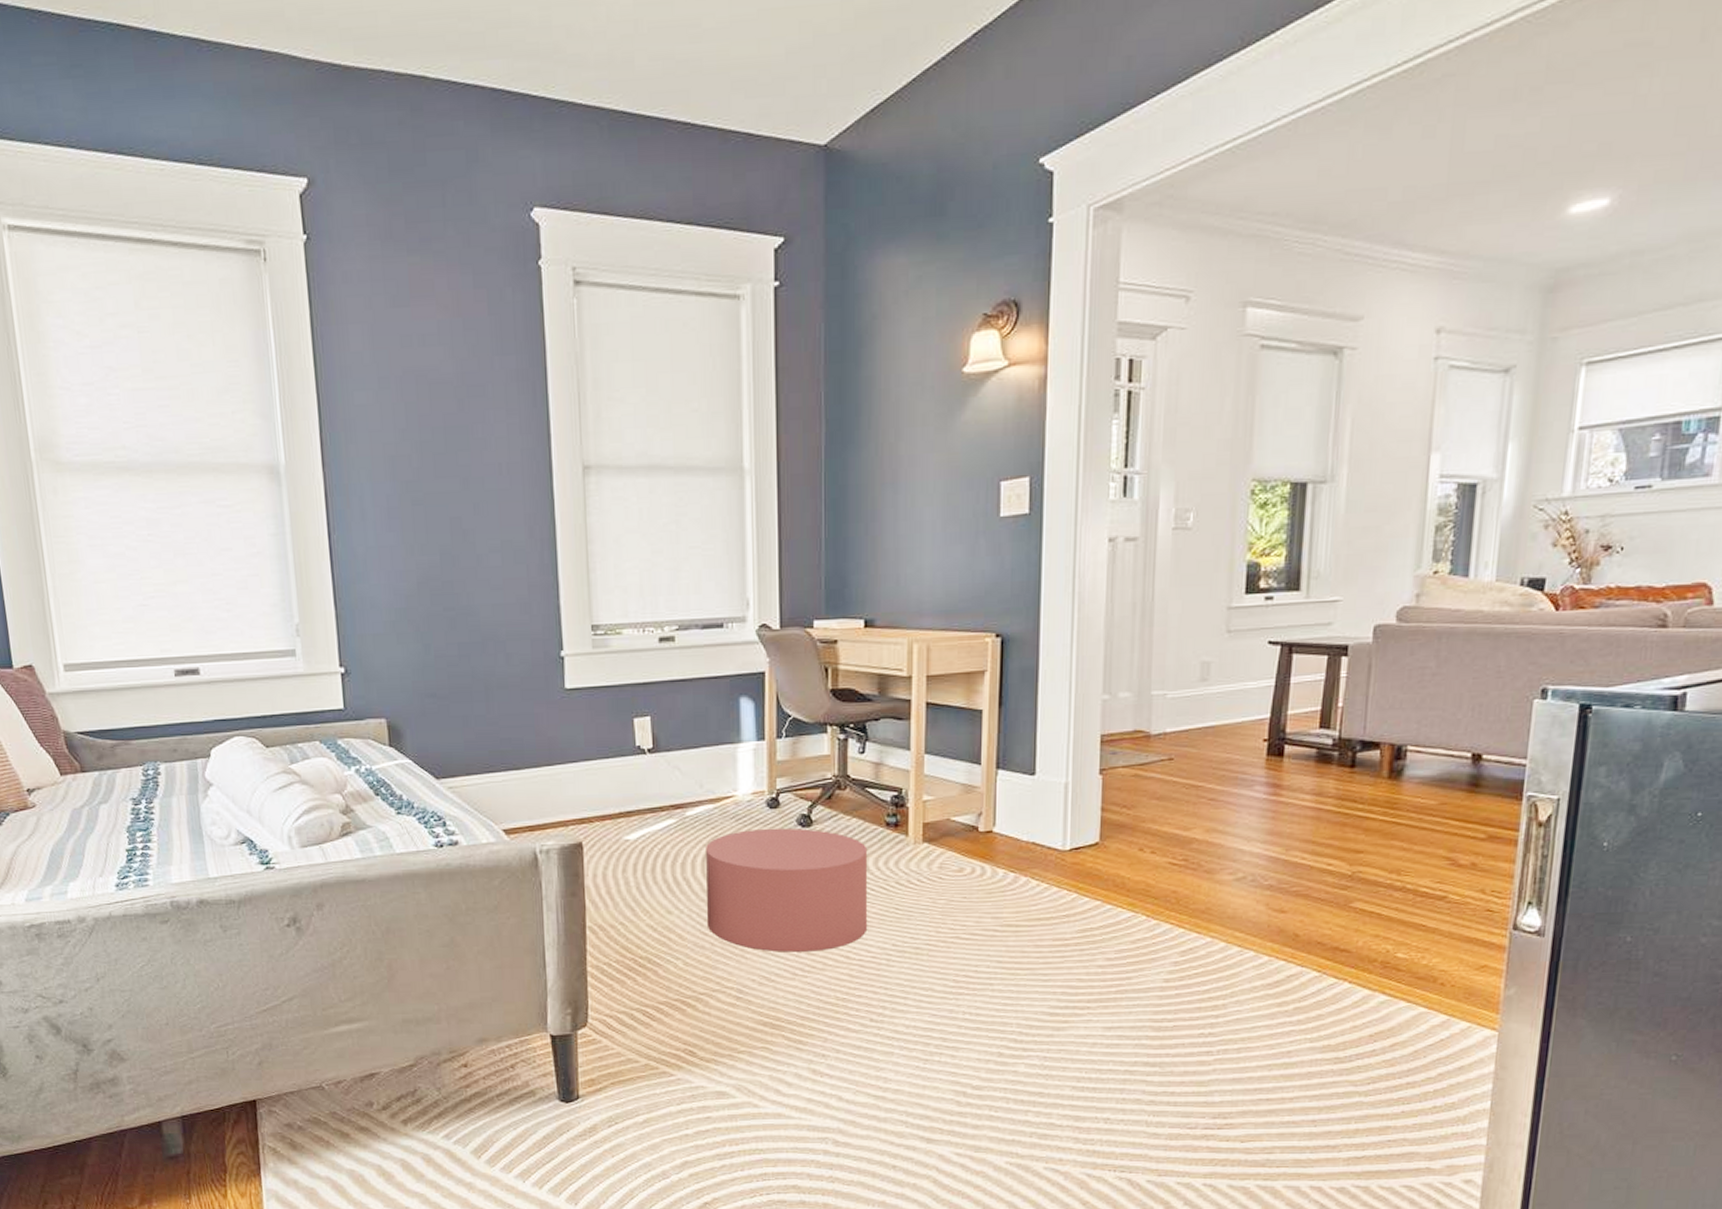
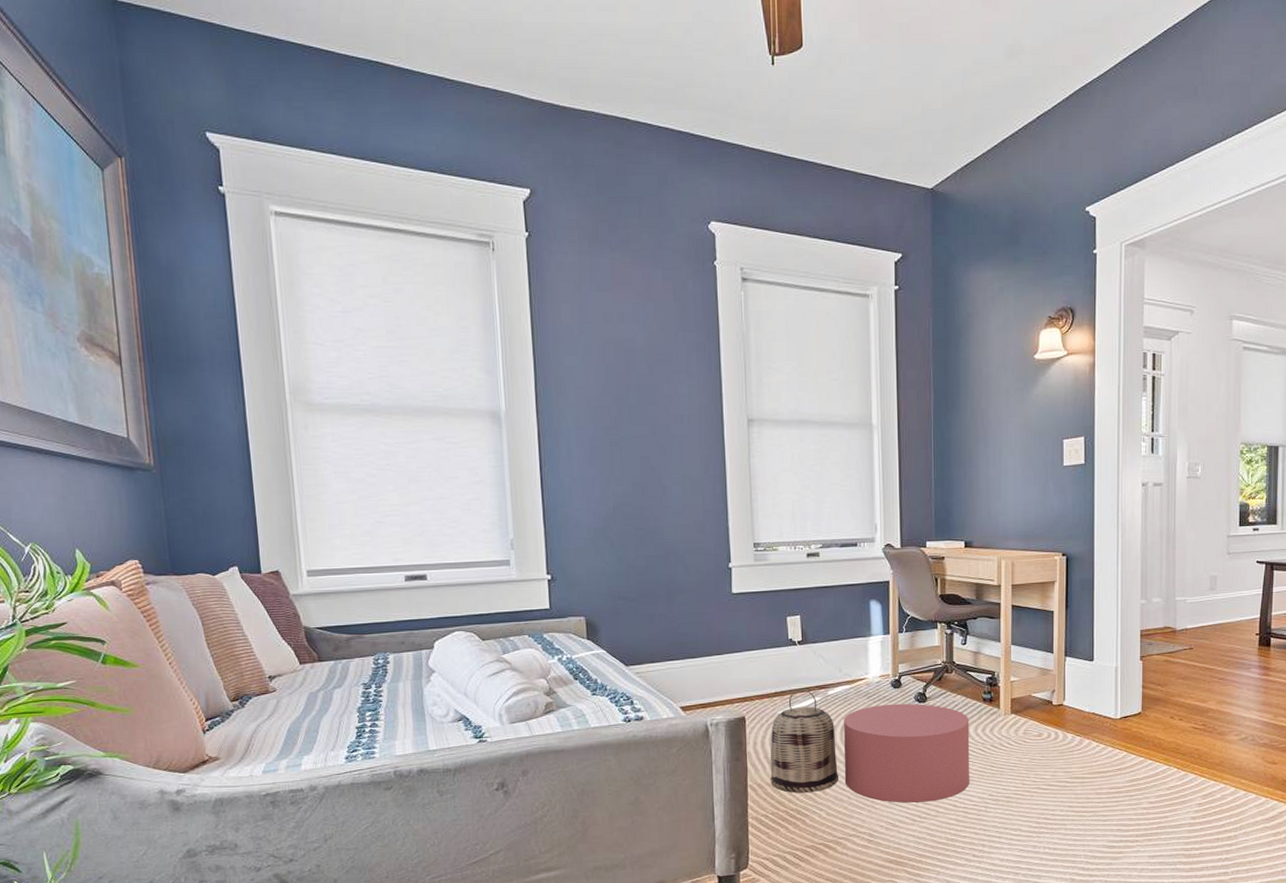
basket: none [613,809,699,938] -> present [770,689,838,793]

